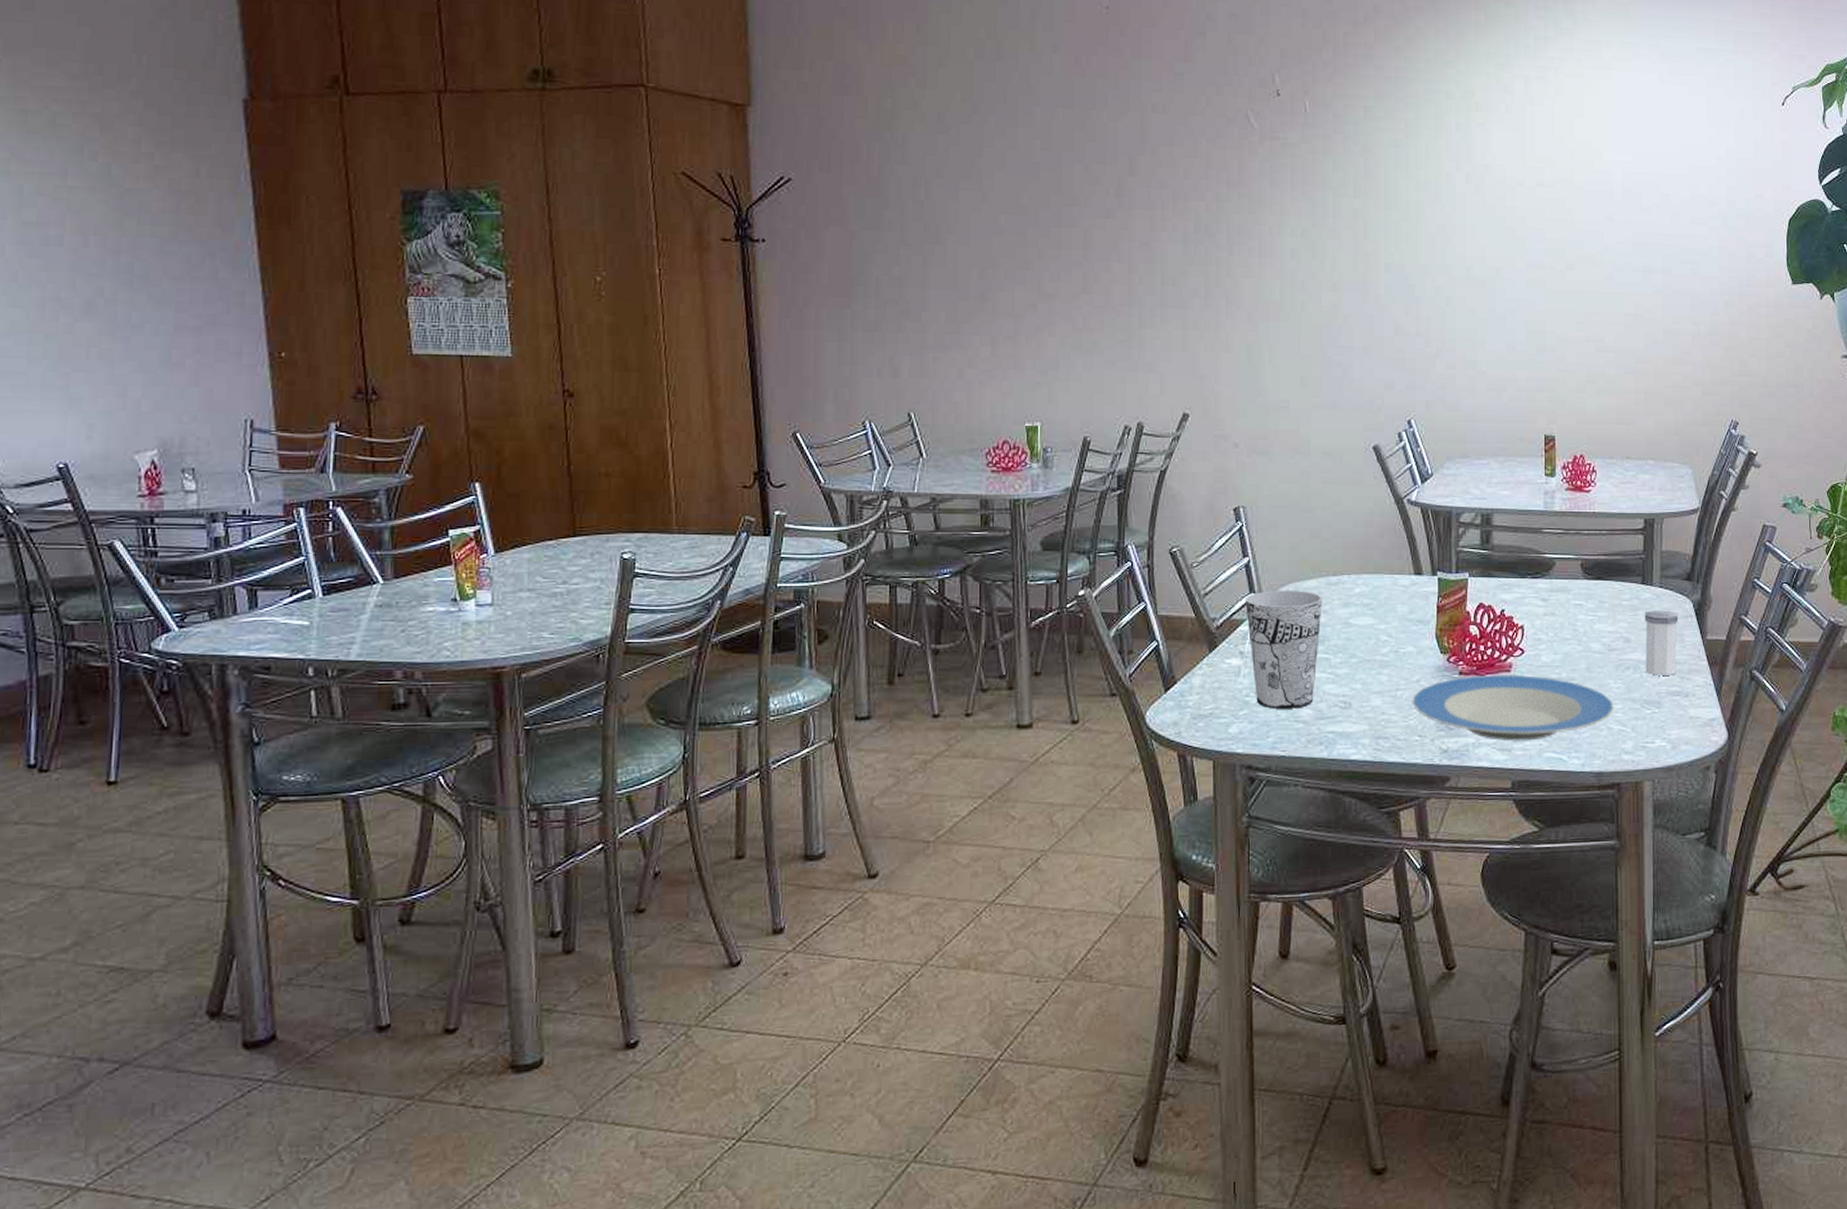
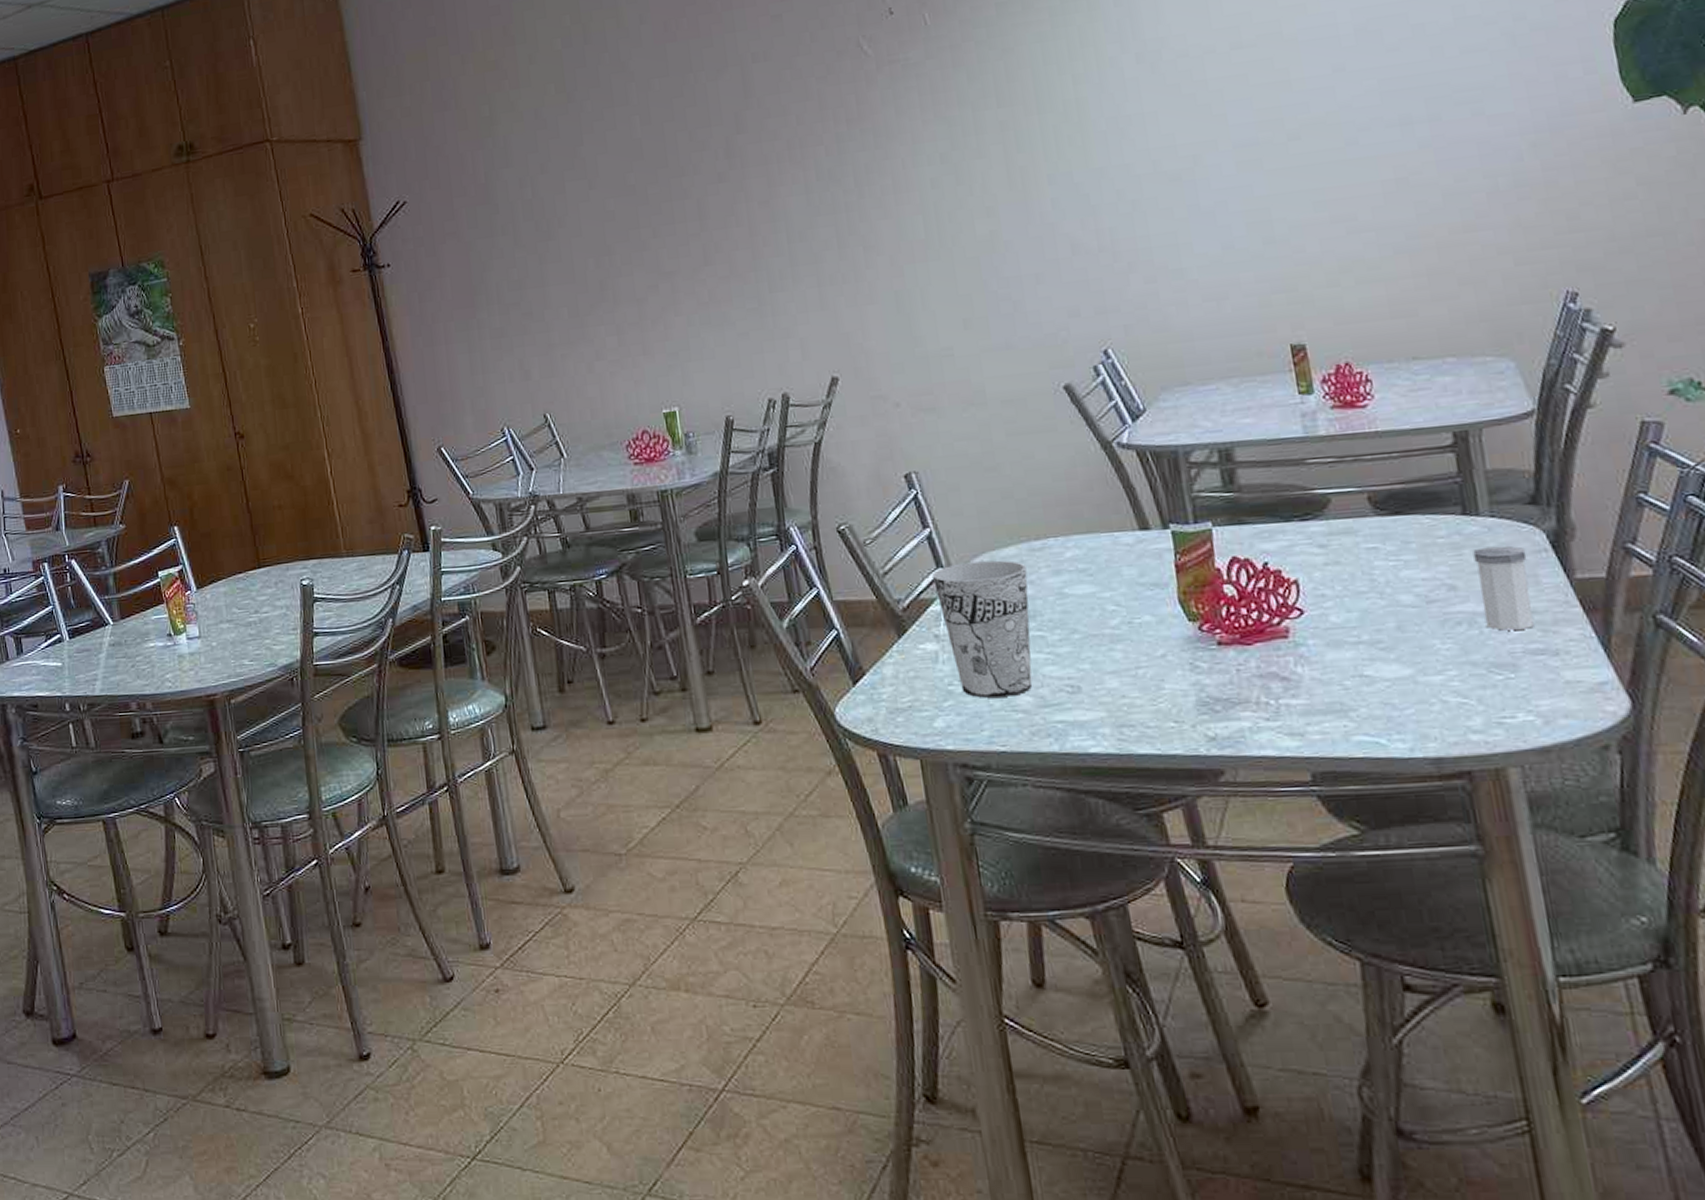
plate: present [1412,674,1614,741] -> none [1159,640,1447,723]

